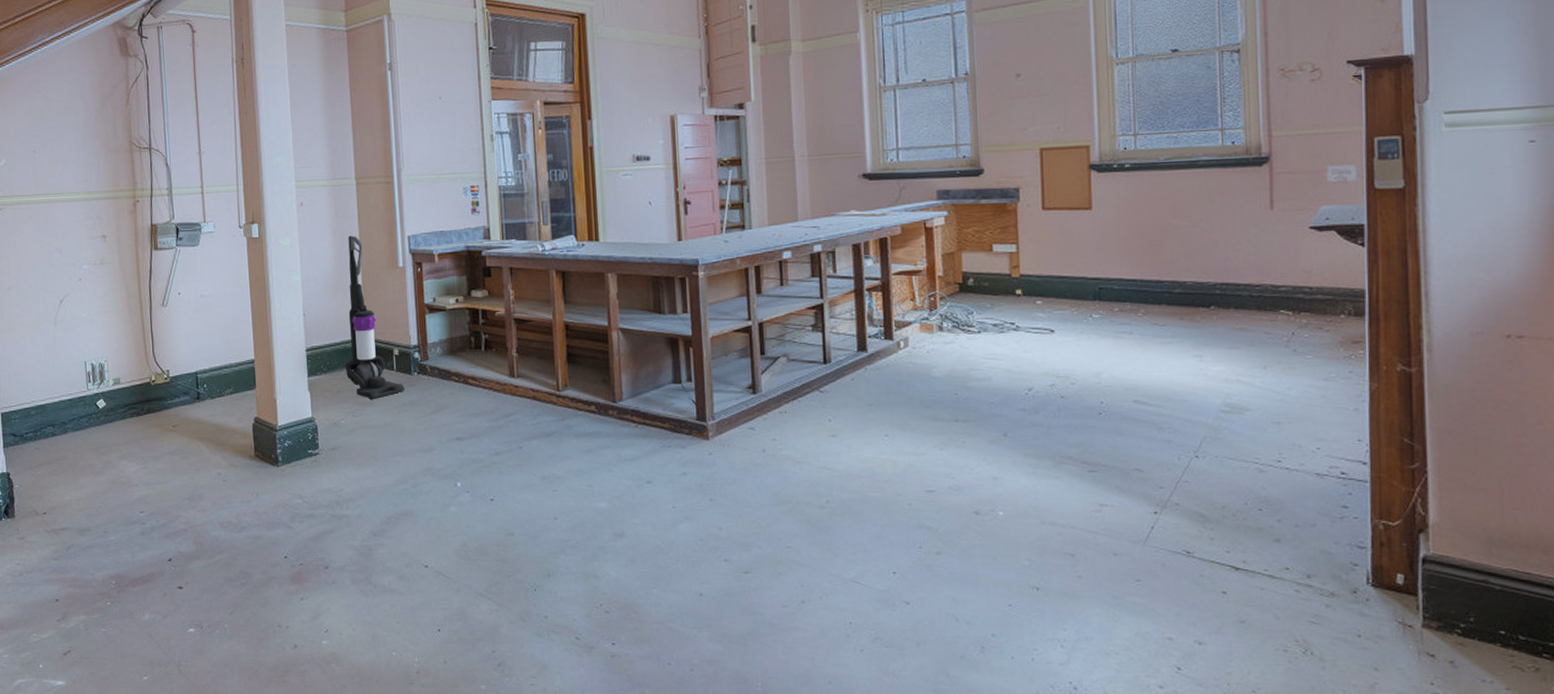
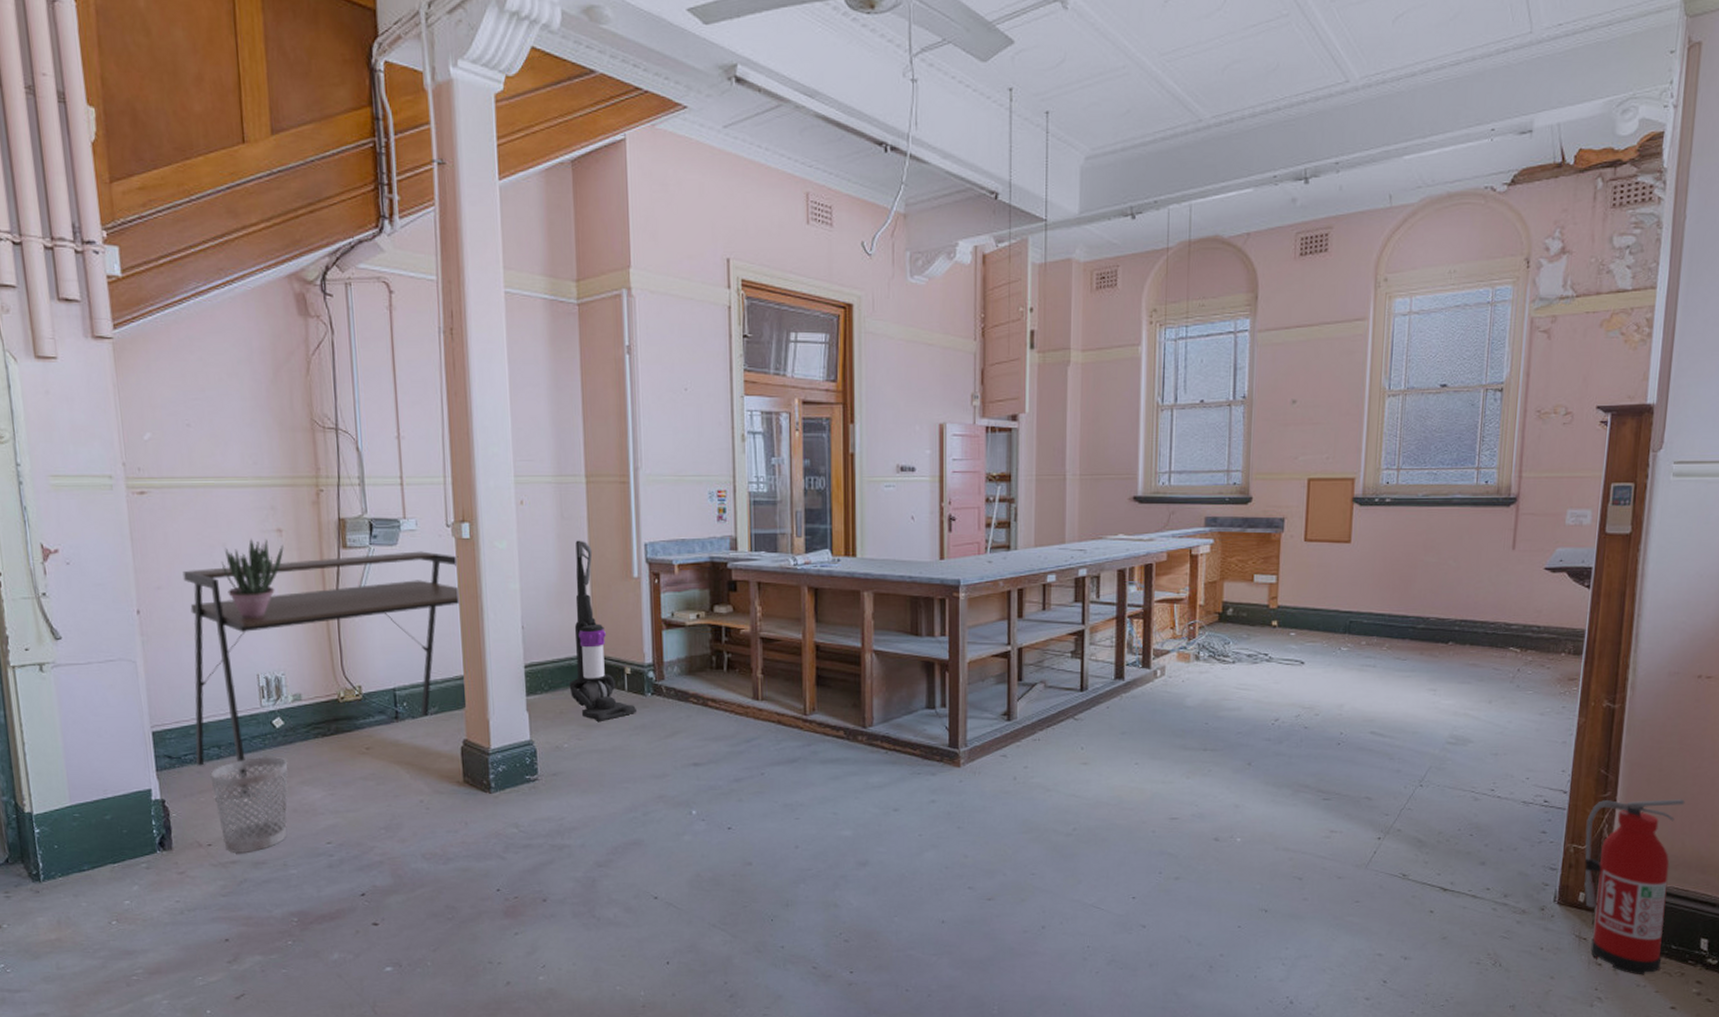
desk: none [27,250,251,471] -> present [182,551,460,798]
wastebasket: none [46,434,109,521] -> present [210,757,288,854]
potted plant: none [57,244,107,313] -> present [221,538,284,618]
fire extinguisher: none [1394,471,1512,669] -> present [1584,799,1685,975]

